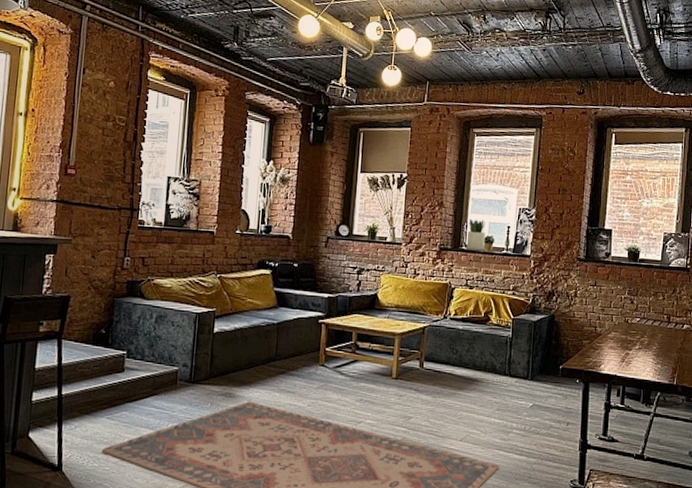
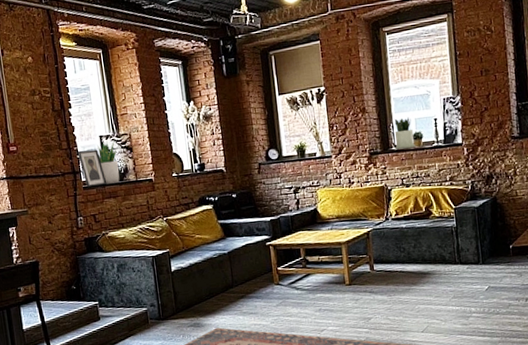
picture frame: none [140,187,165,229] -> present [77,149,107,188]
planter: none [159,183,183,229] -> present [94,140,120,184]

